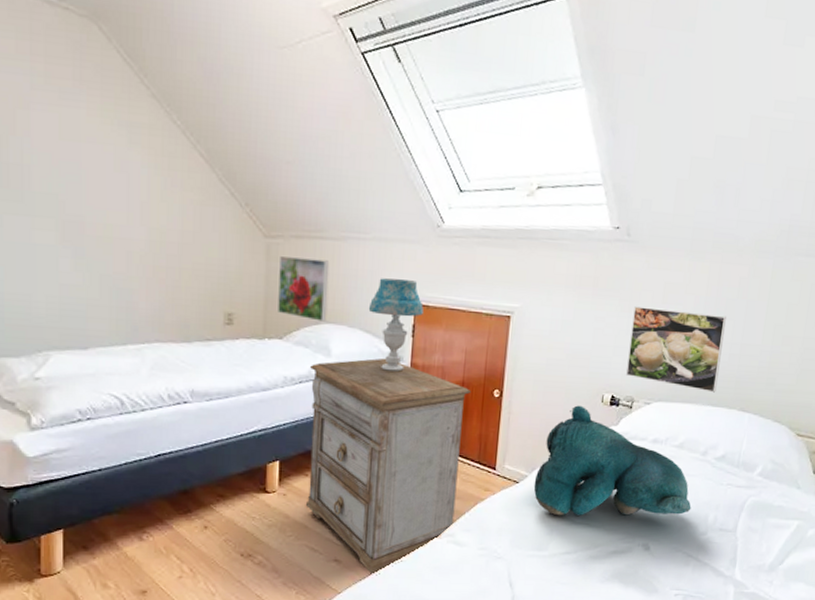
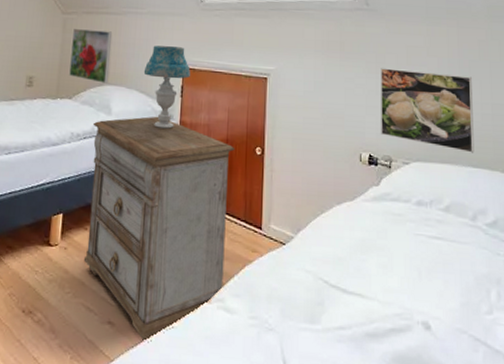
teddy bear: present [533,405,692,516] -> none [300,164,470,289]

